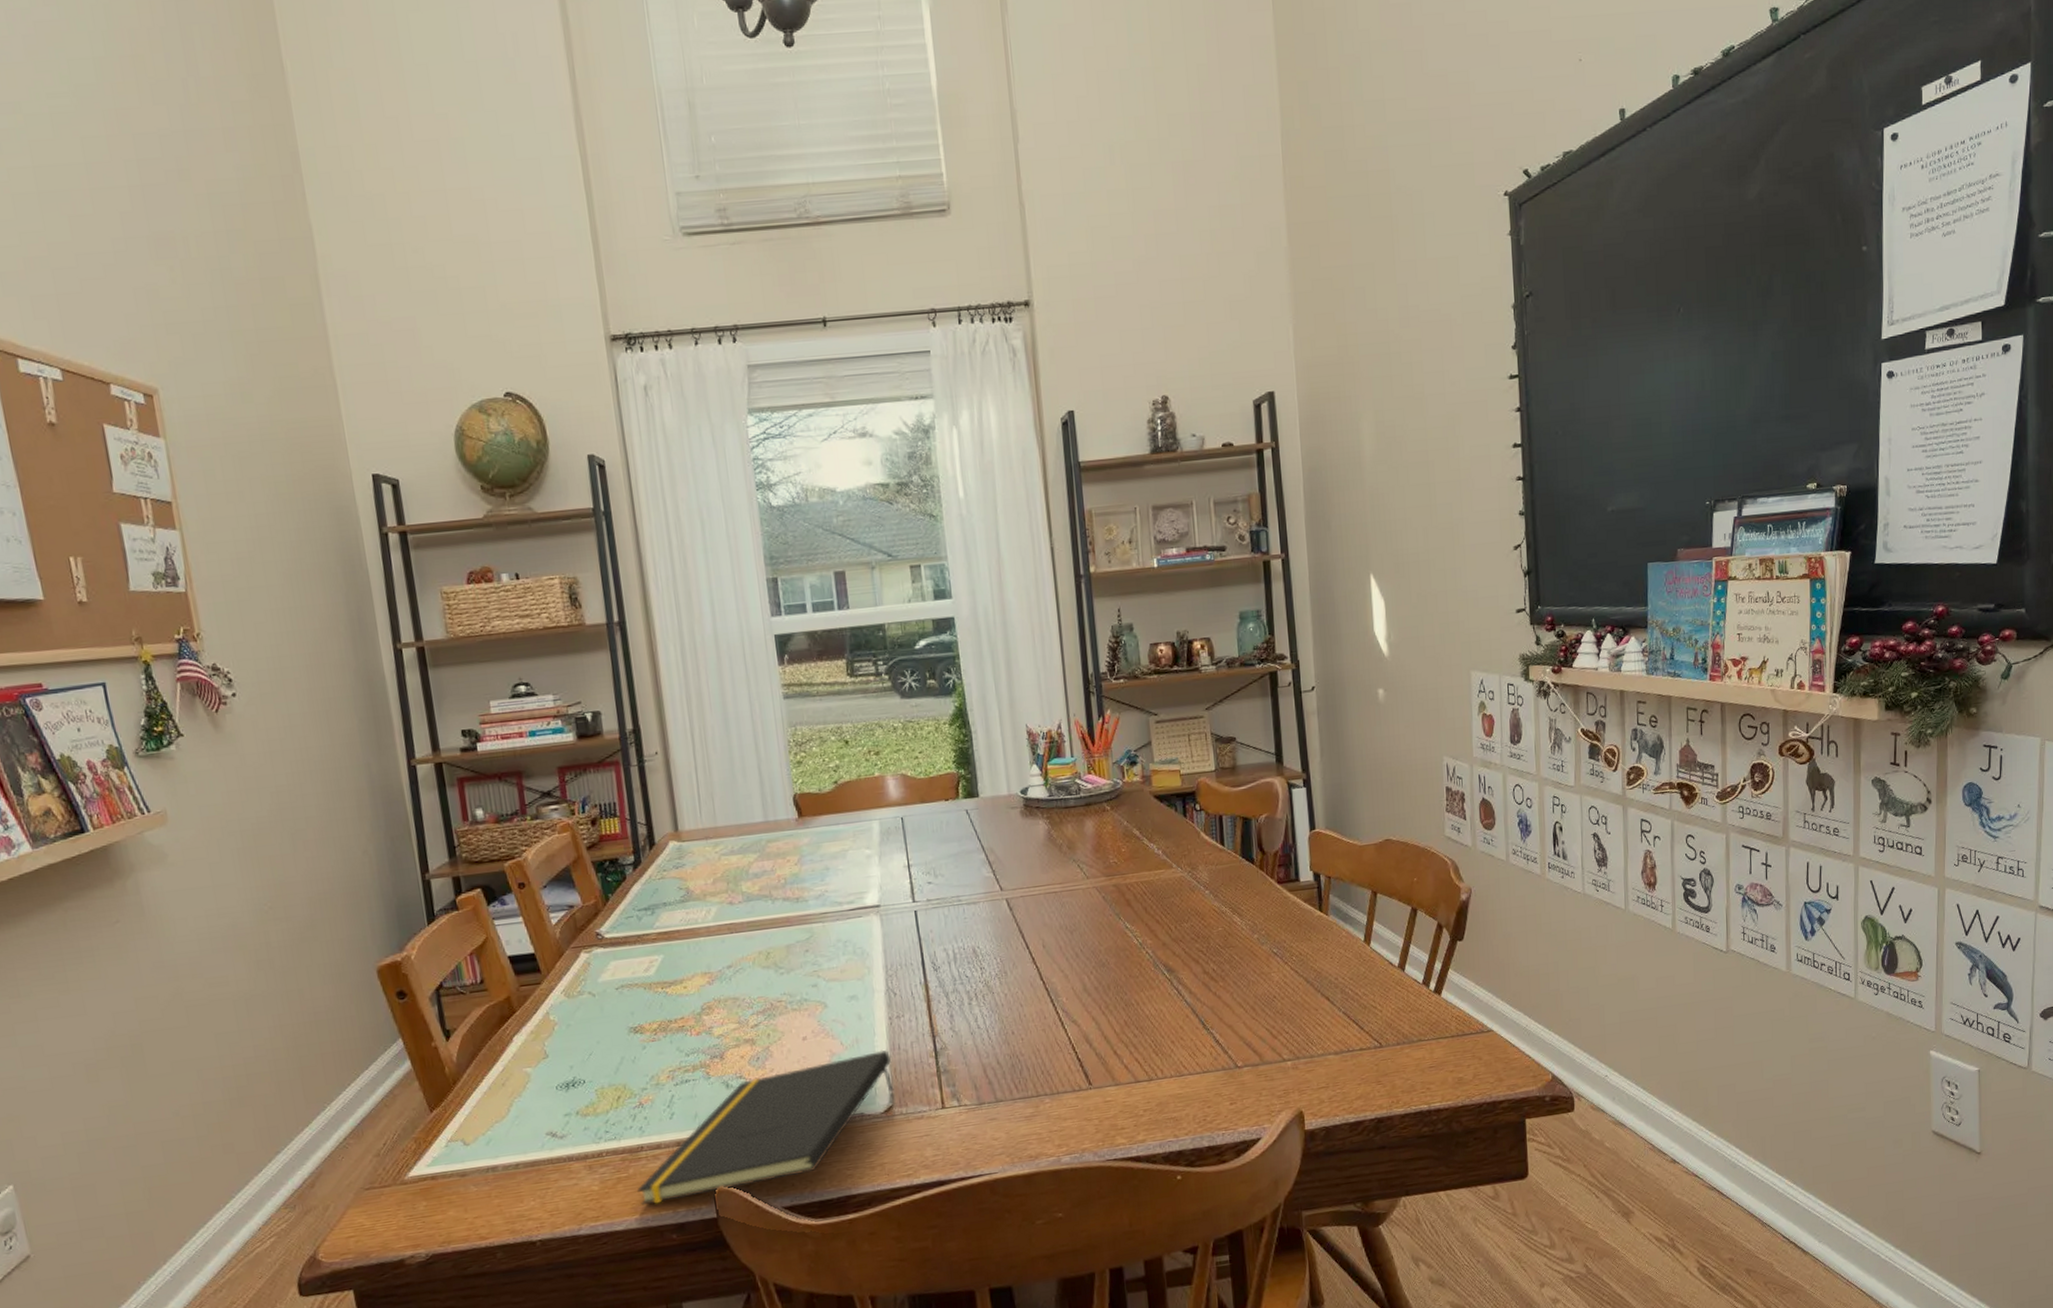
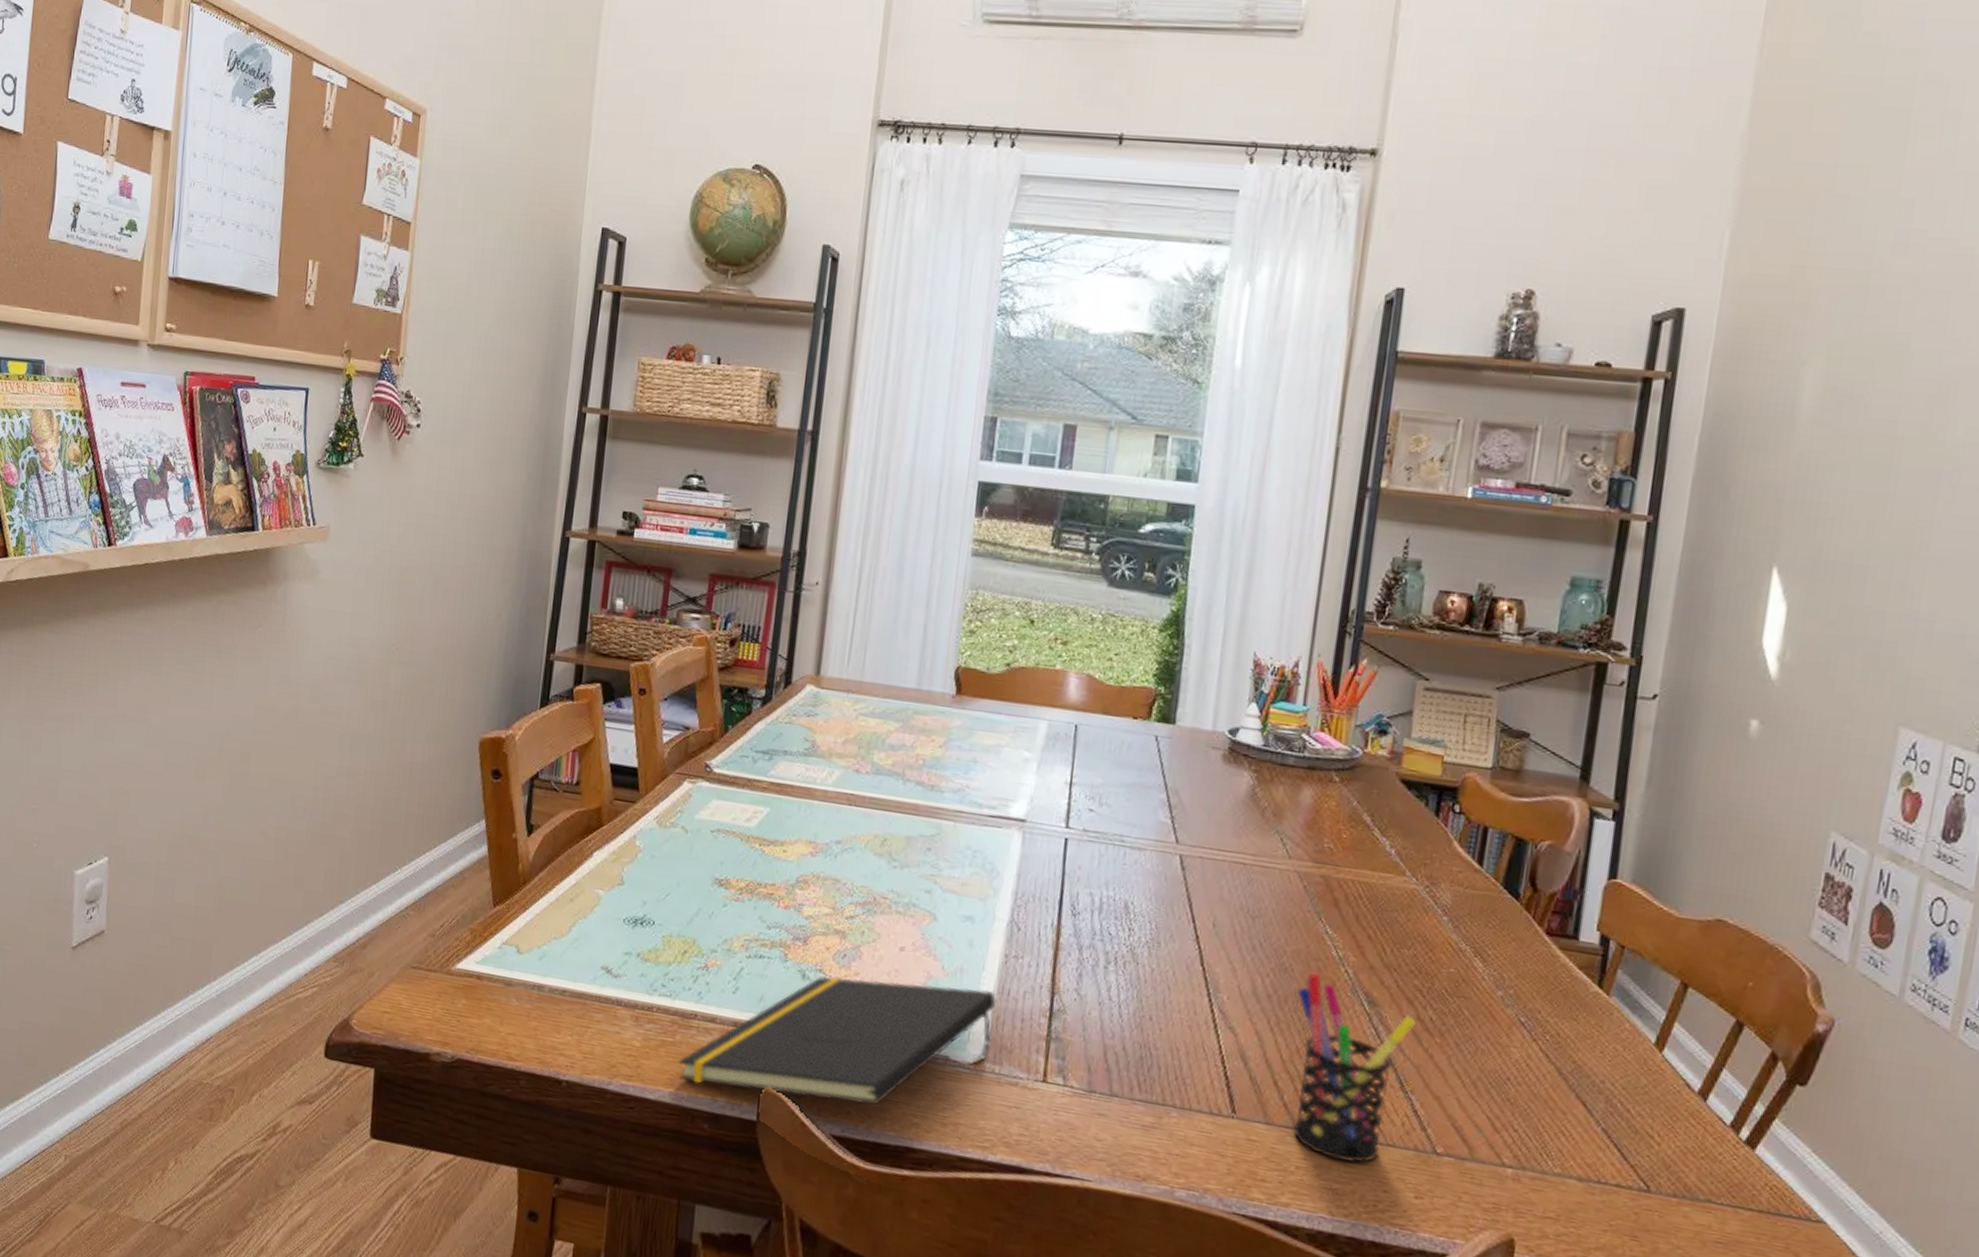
pen holder: none [1115,959,1204,1096] -> present [1292,971,1416,1163]

